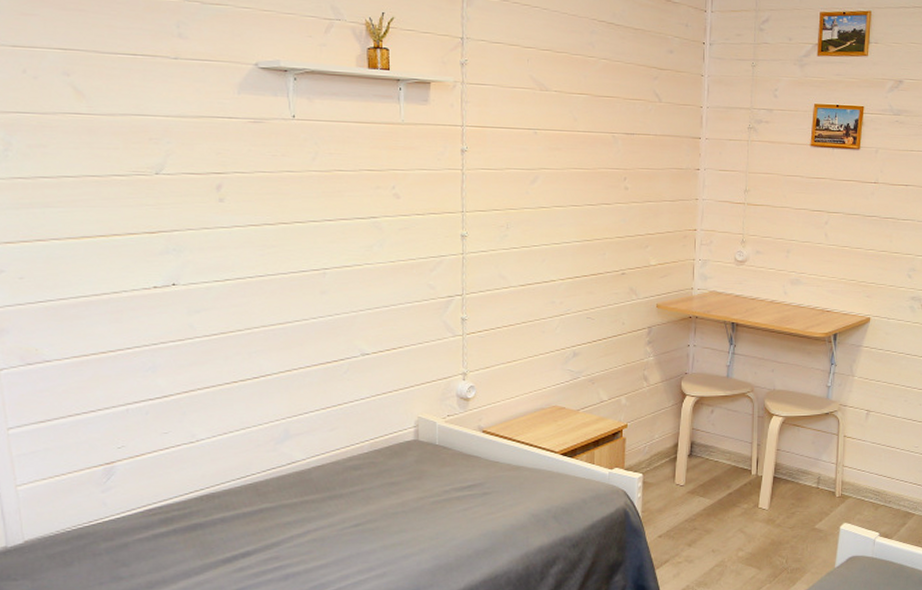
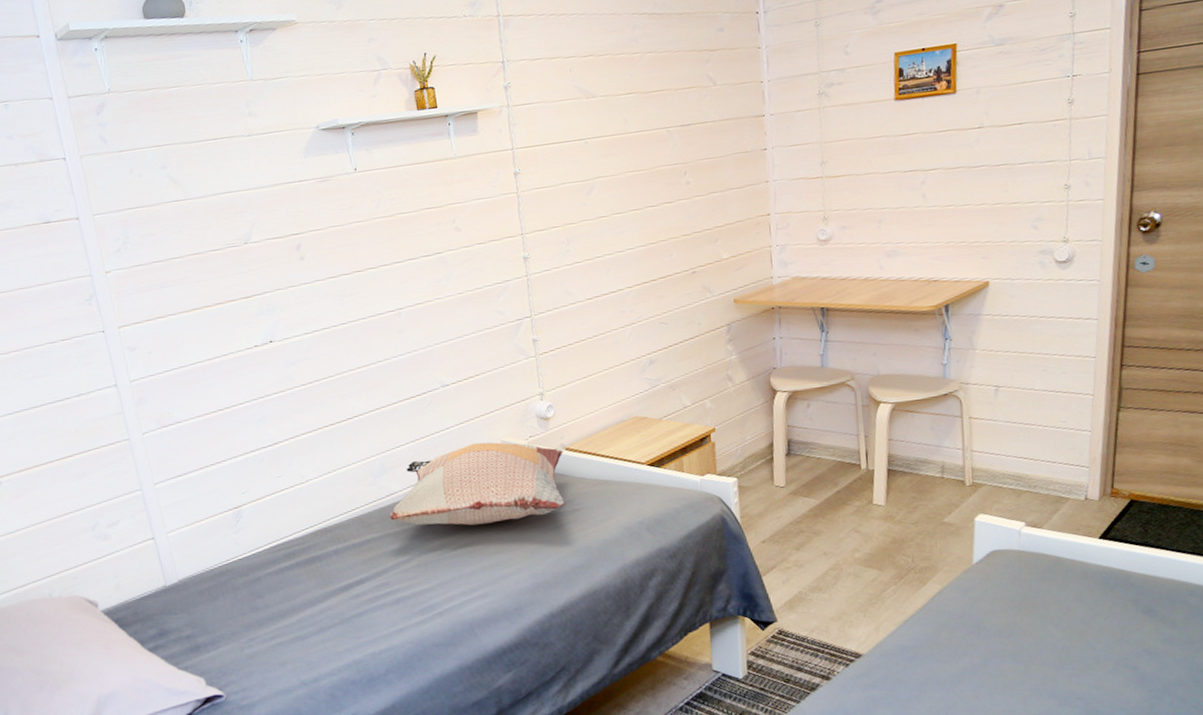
decorative pillow: none [287,417,480,502] -> present [388,442,566,526]

